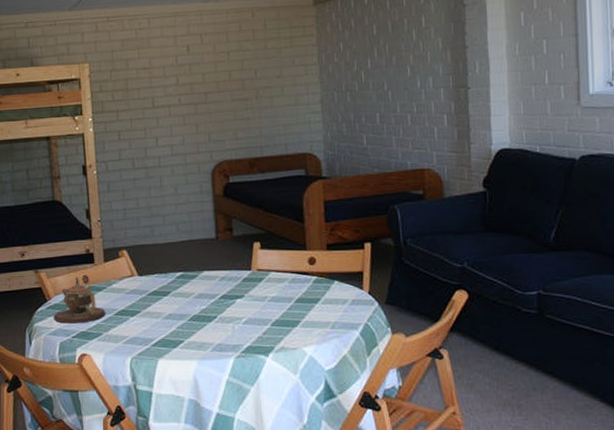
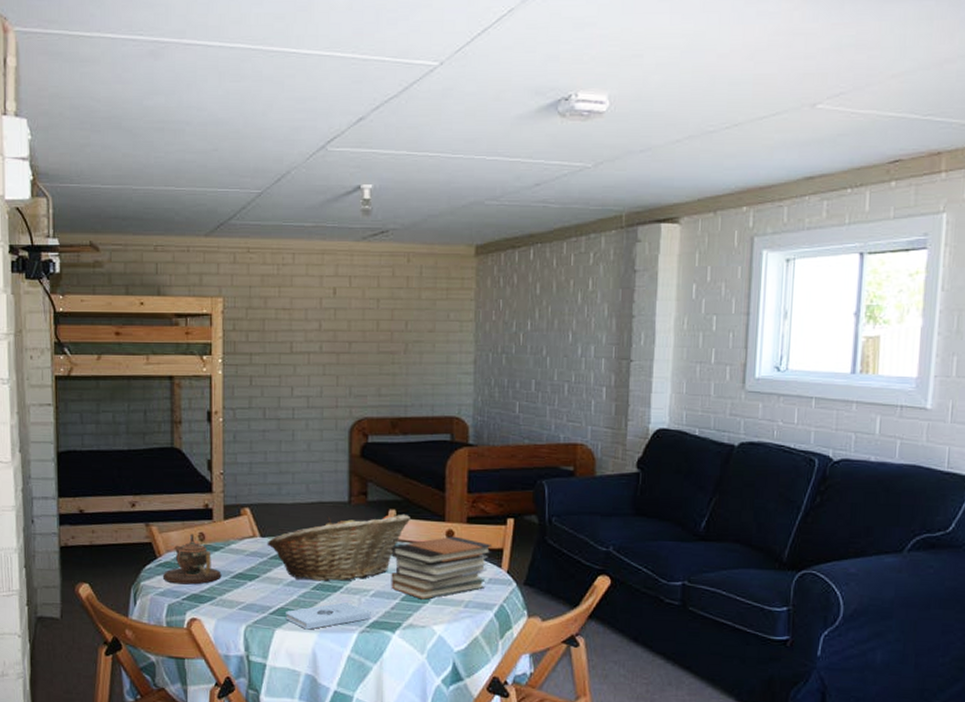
fruit basket: none [144,245,274,313] -> present [267,513,410,581]
notepad: none [166,331,245,358] -> present [286,602,371,630]
book stack: none [259,263,353,324] -> present [391,536,493,600]

